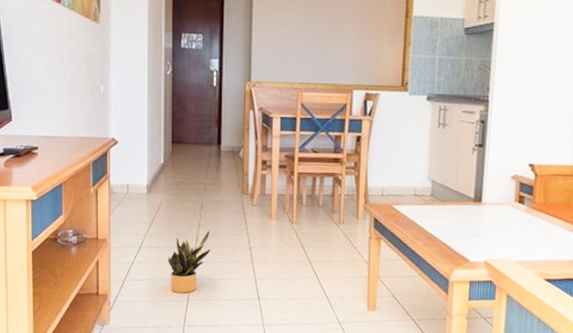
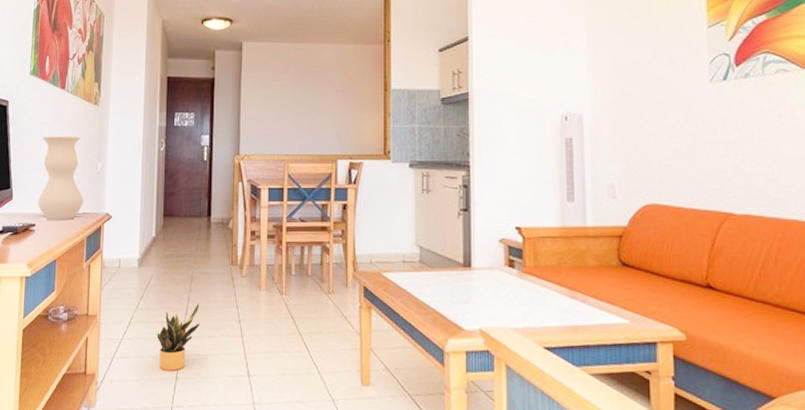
vase: none [38,55,87,146] -> present [38,137,83,222]

